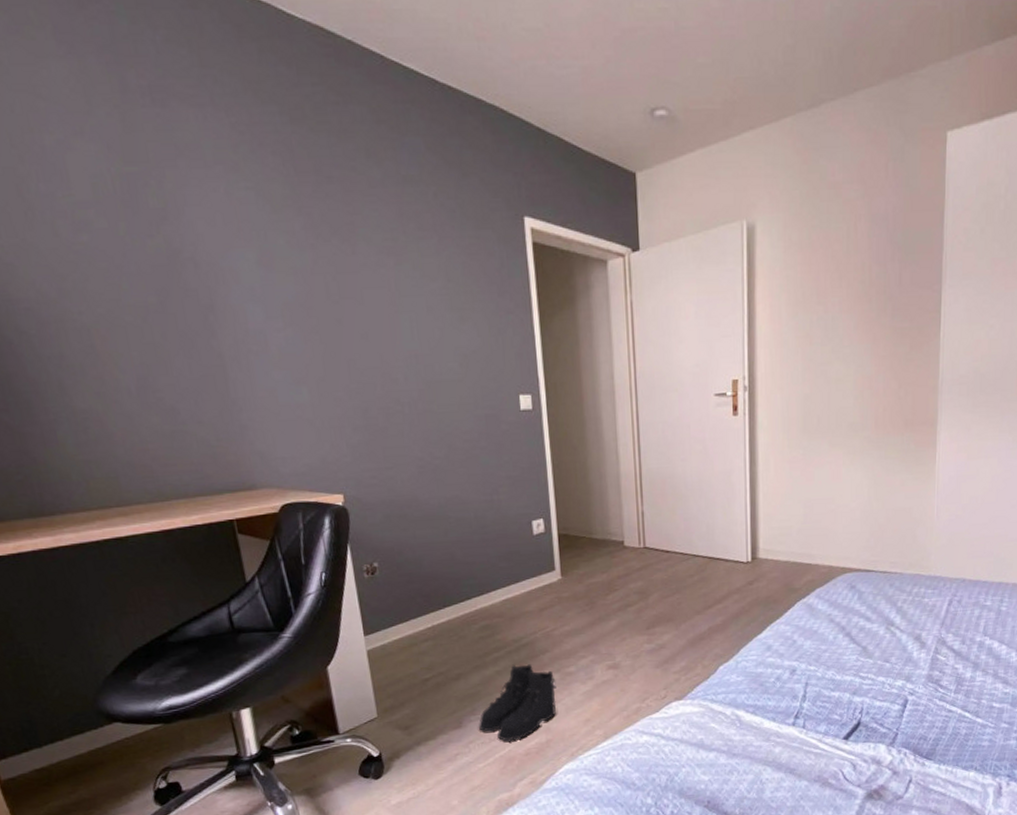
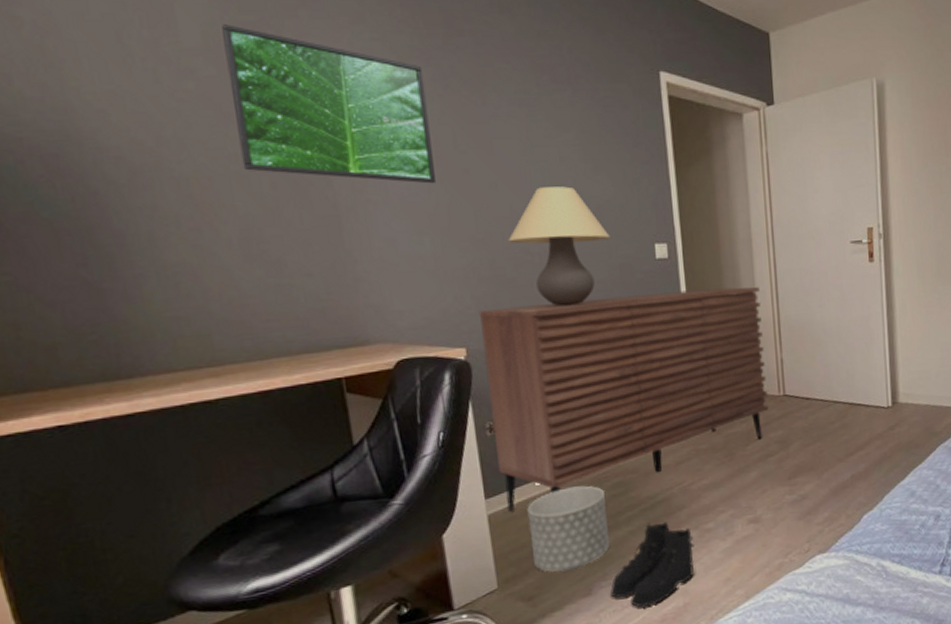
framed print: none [109,176,311,334] -> present [222,24,436,184]
sideboard: none [354,439,629,648] -> present [478,287,768,512]
table lamp: none [379,336,476,456] -> present [508,186,610,307]
planter: none [402,627,478,705] -> present [527,486,609,572]

